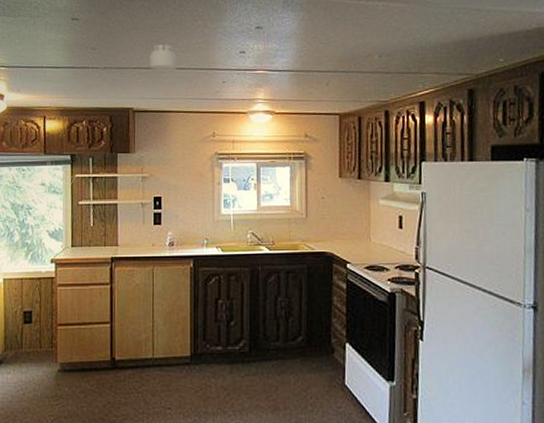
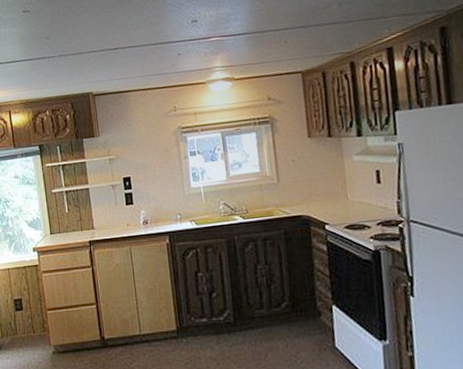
smoke detector: present [150,44,177,71] -> none [102,24,131,52]

